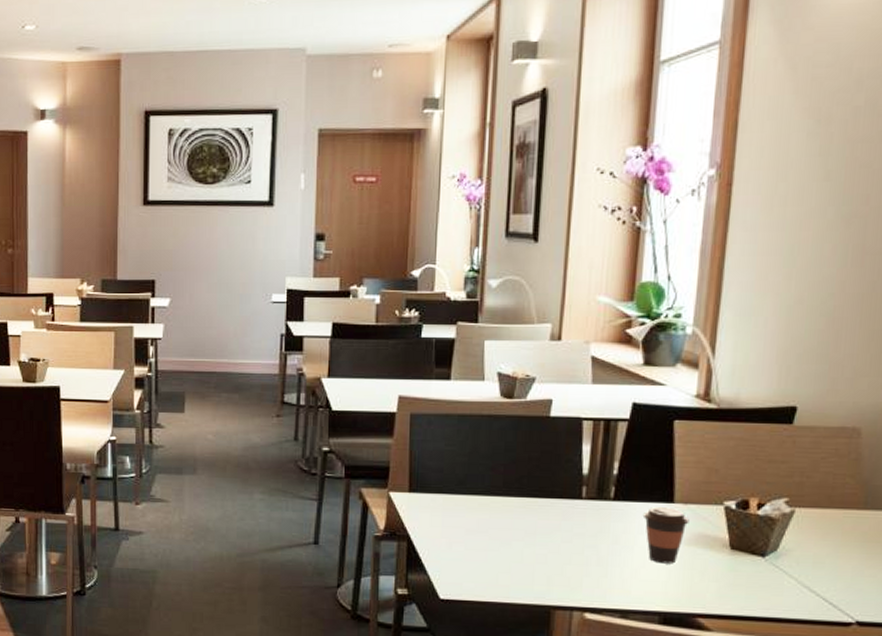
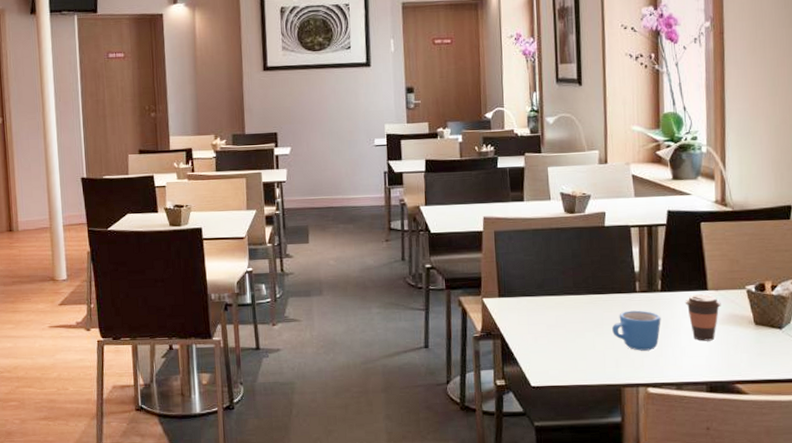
mug: none [547,520,610,569] -> present [612,310,661,351]

